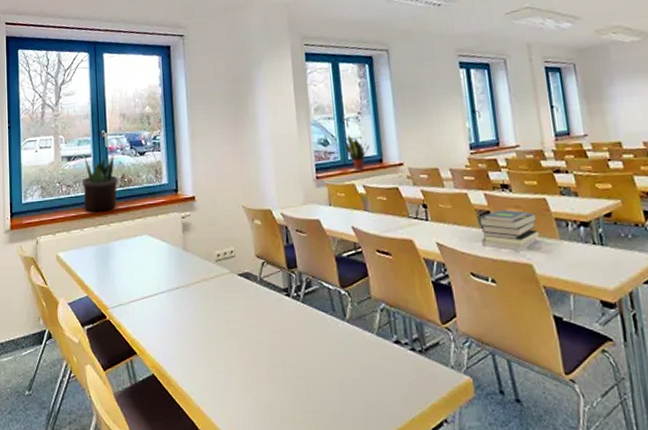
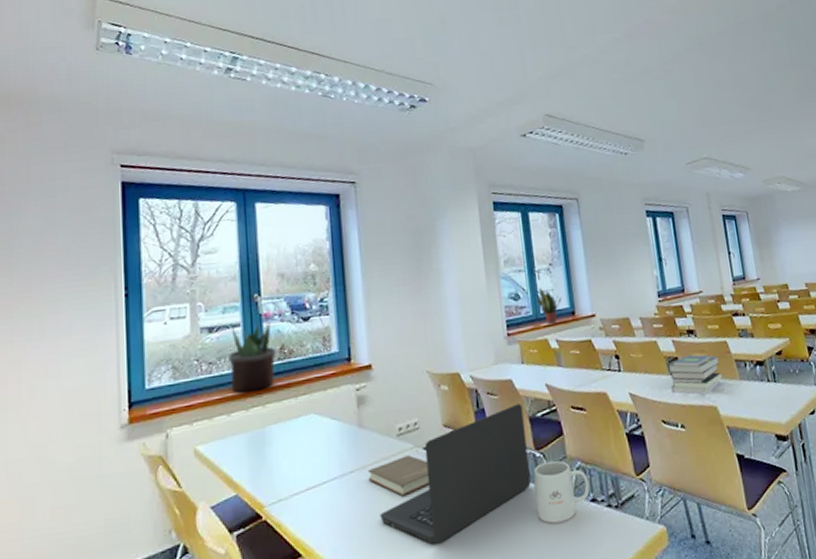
book: none [190,279,243,315] -> present [367,455,429,497]
laptop: none [200,243,336,362] -> present [380,403,531,545]
mug: none [338,299,394,358] -> present [533,460,590,524]

